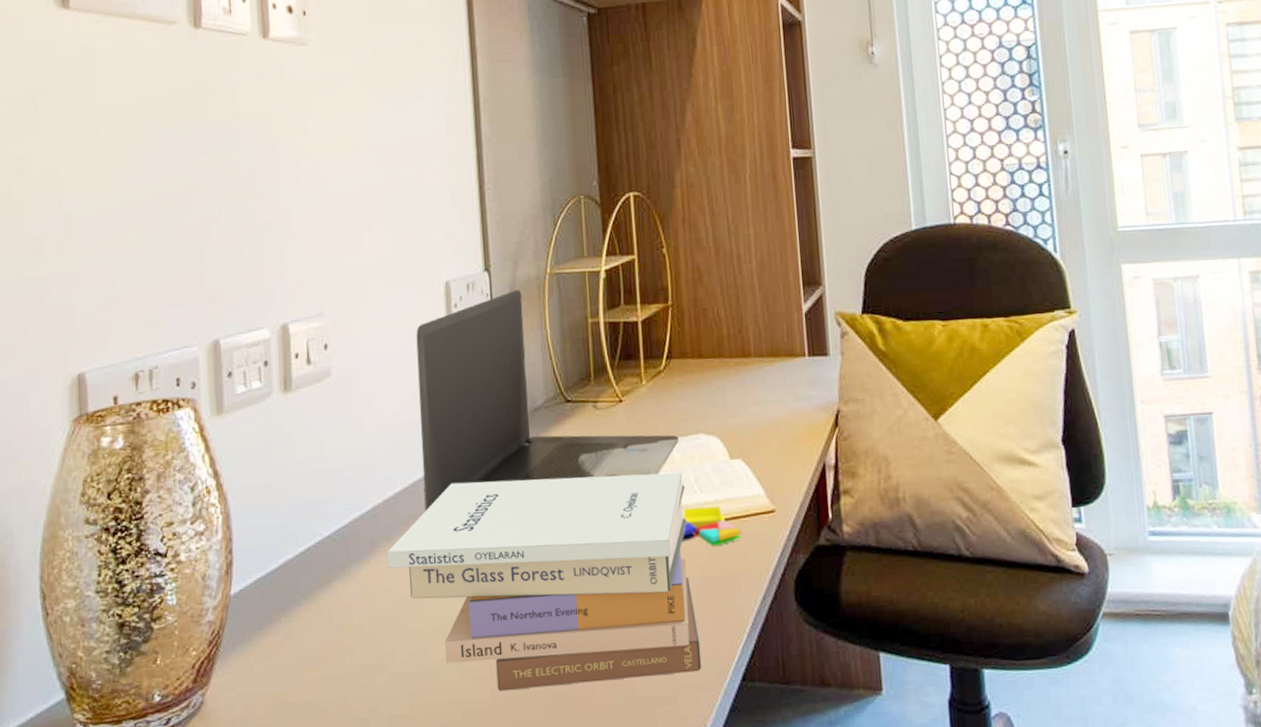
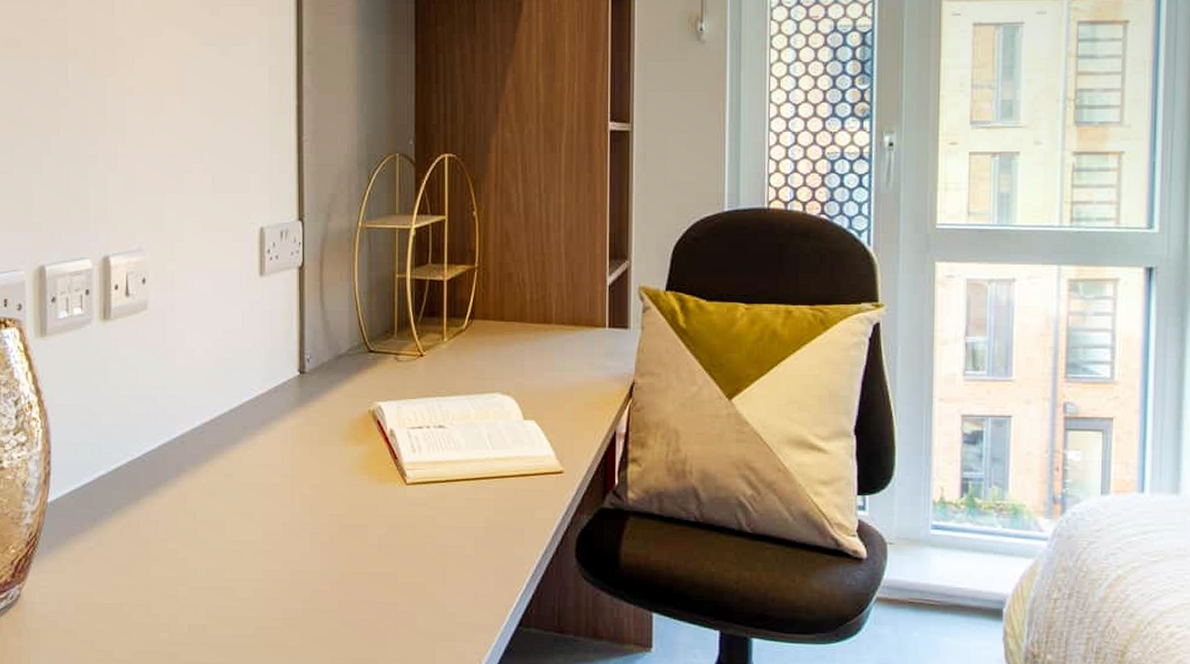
books: present [387,472,702,692] -> none [192,419,481,614]
laptop computer: present [416,289,679,511] -> none [229,240,475,442]
sticky notes: present [682,506,742,546] -> none [471,462,529,499]

